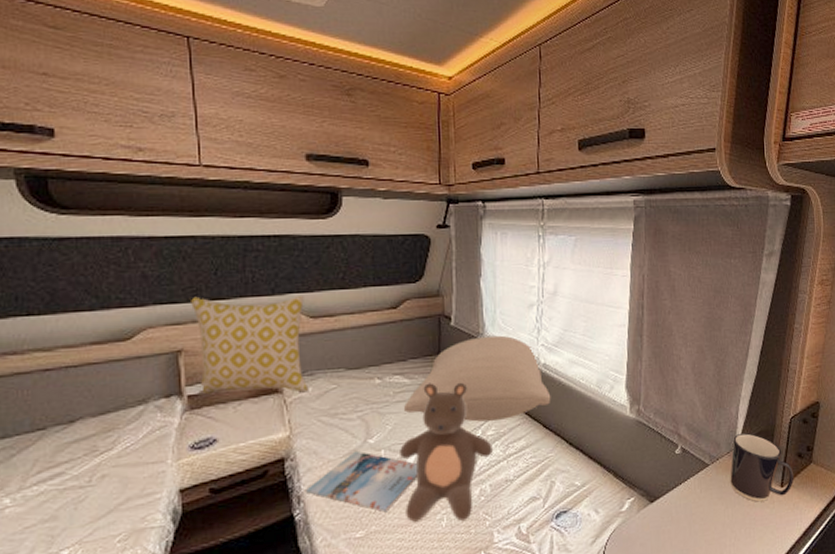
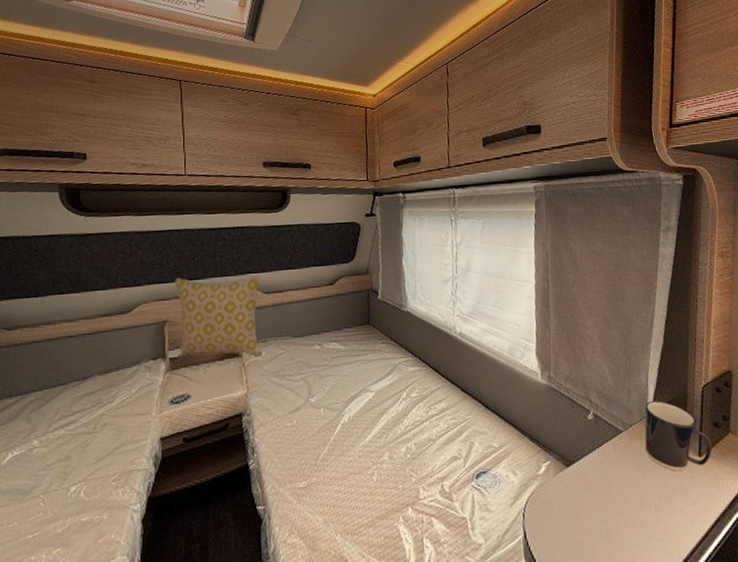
magazine: present [306,450,419,513] -> none [259,408,352,466]
teddy bear: present [400,382,494,522] -> none [336,348,418,476]
pillow: present [403,335,551,422] -> none [339,307,468,385]

